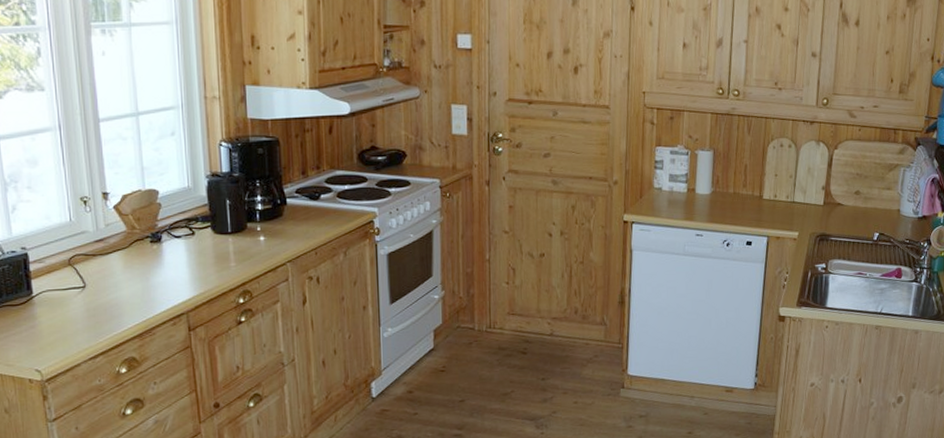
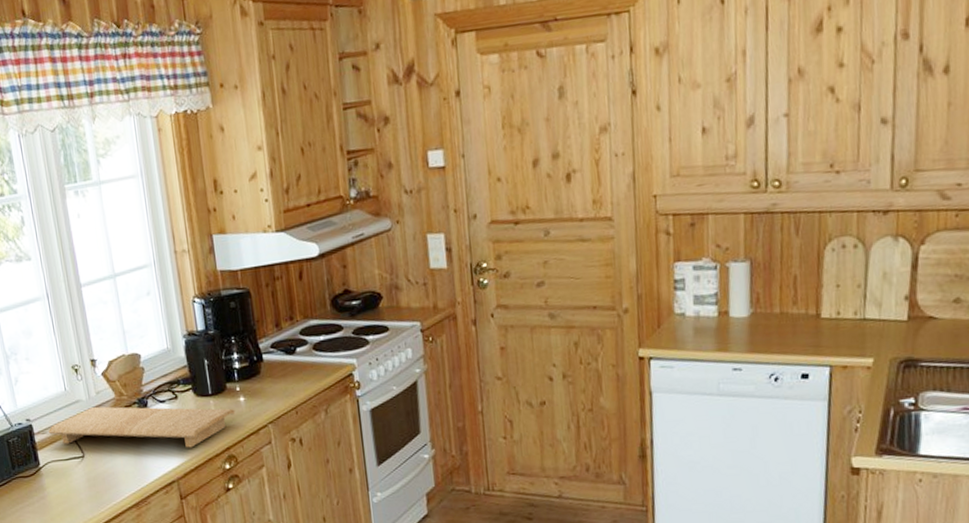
cutting board: none [45,238,254,282] -> present [48,406,236,448]

